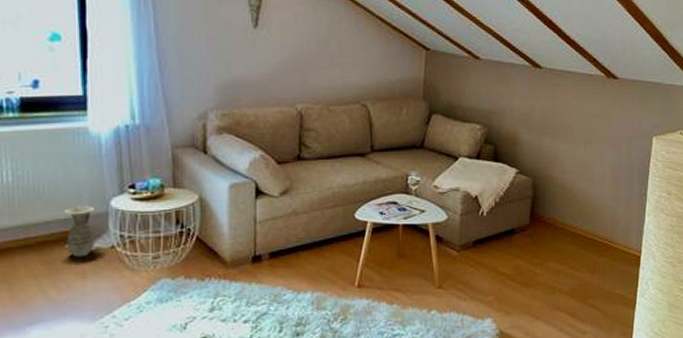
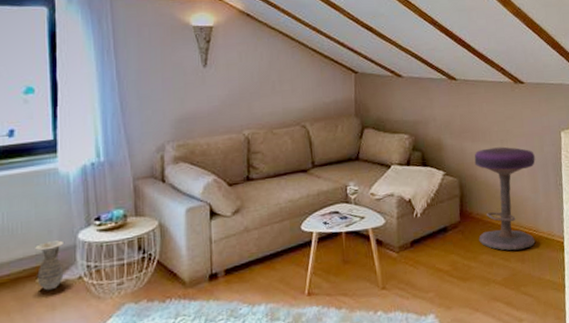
stool: none [548,148,620,261] -> present [474,146,536,251]

